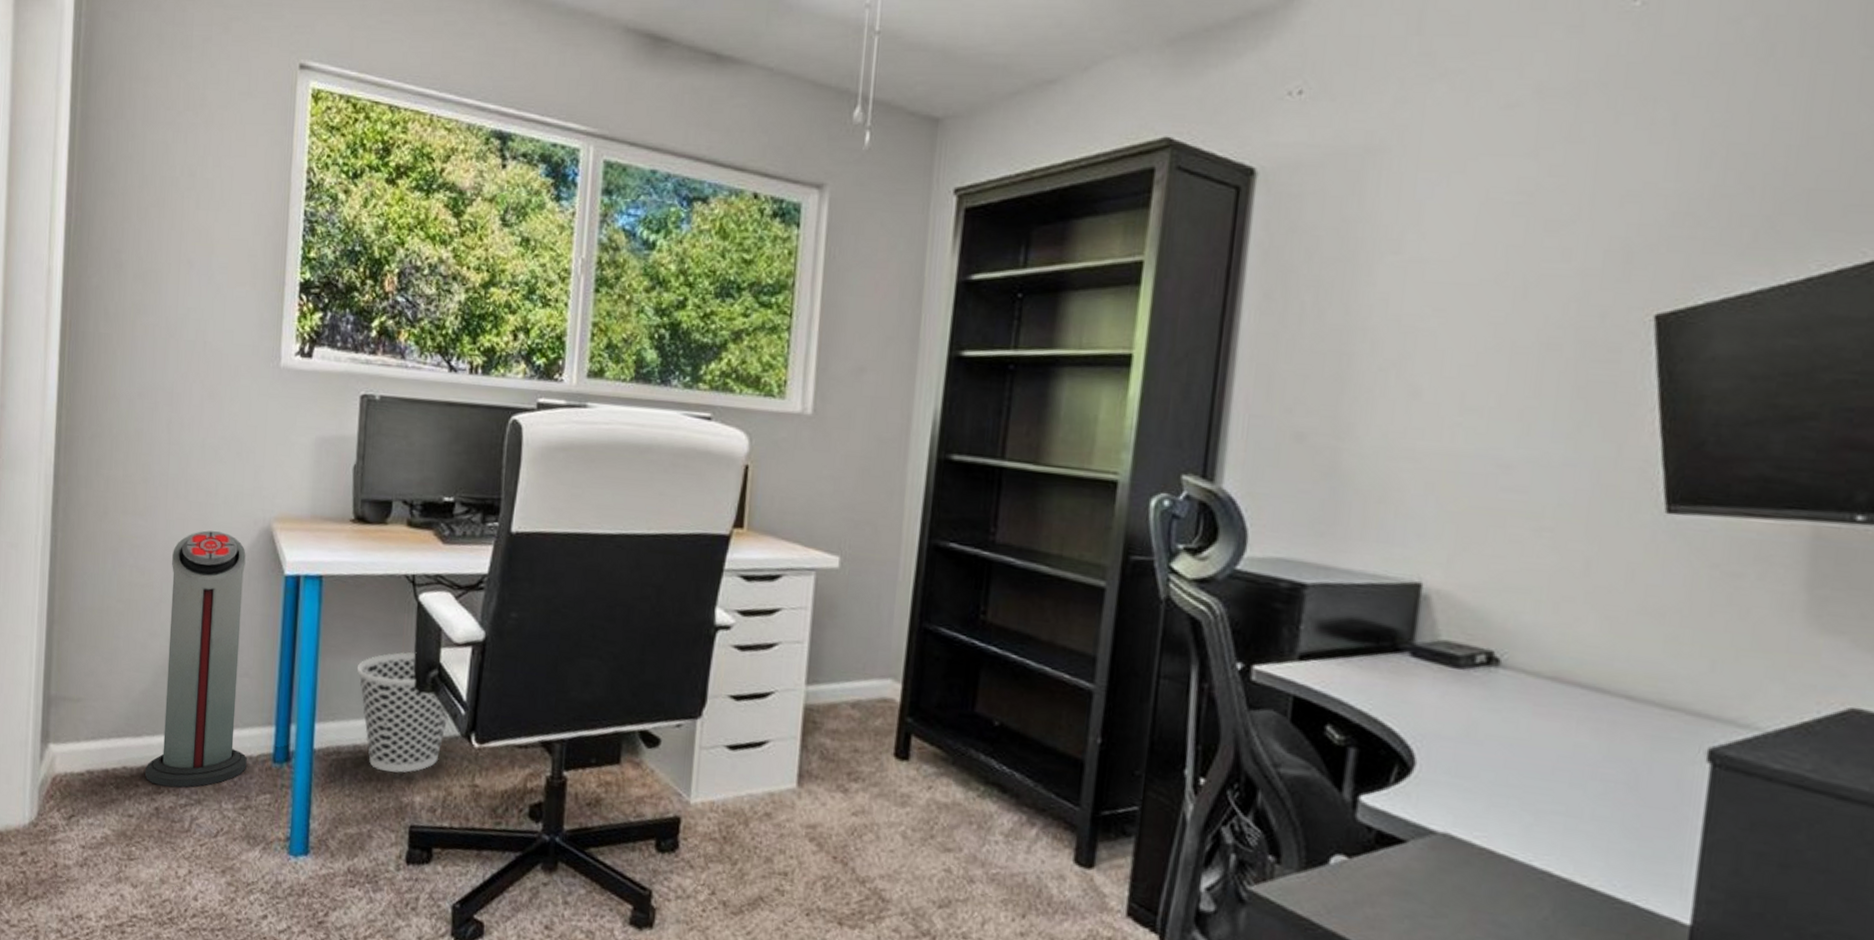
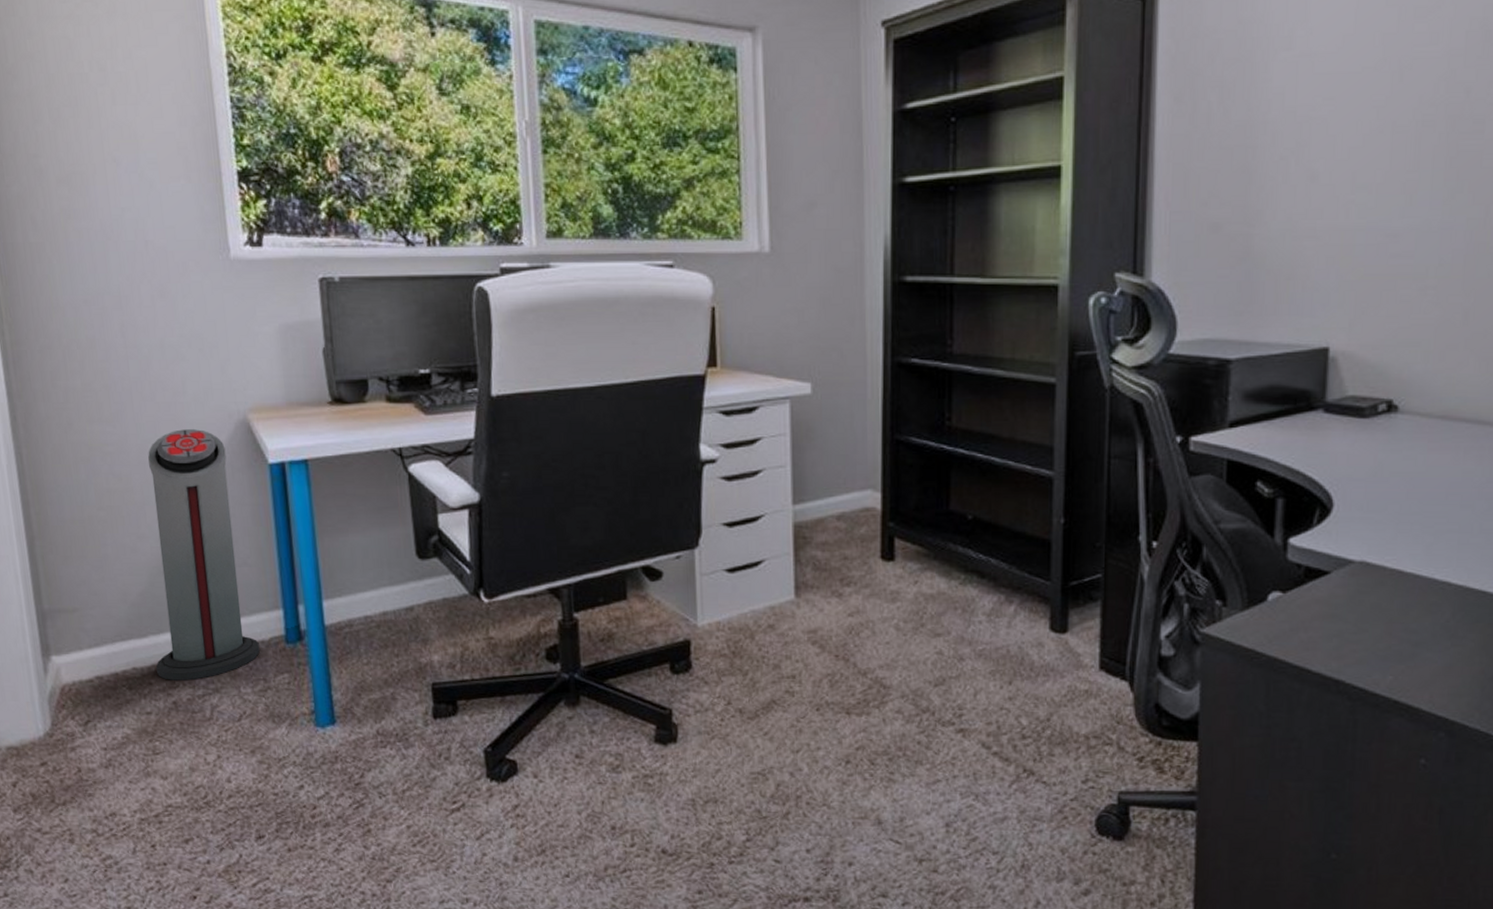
wastebasket: present [356,652,449,773] -> none [356,521,455,636]

